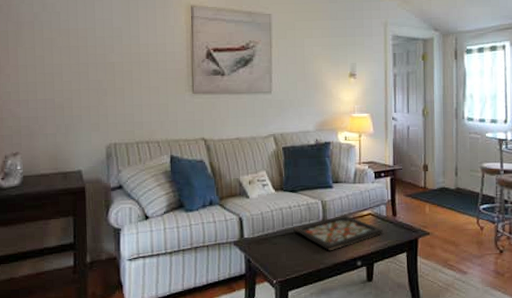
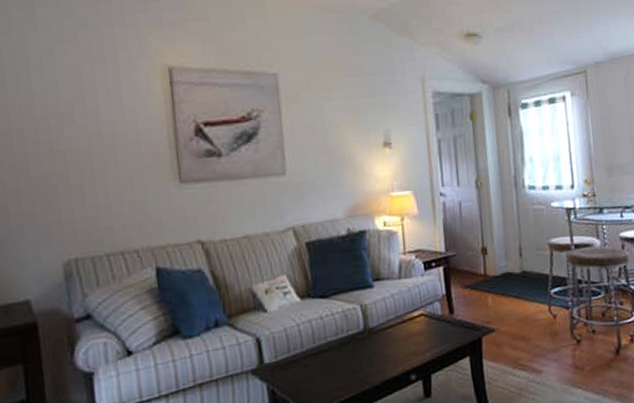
decorative tray: present [293,215,383,250] -> none [327,319,439,366]

